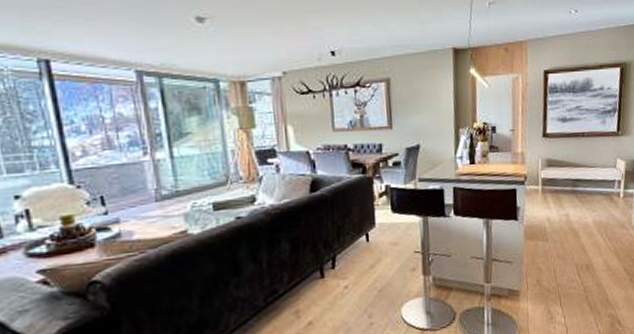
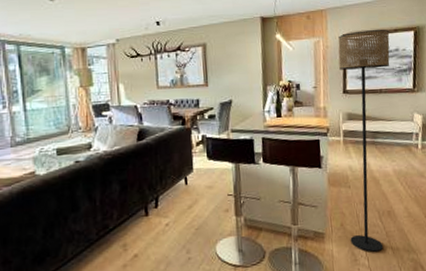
floor lamp: none [538,65,595,309] -> present [338,30,390,252]

